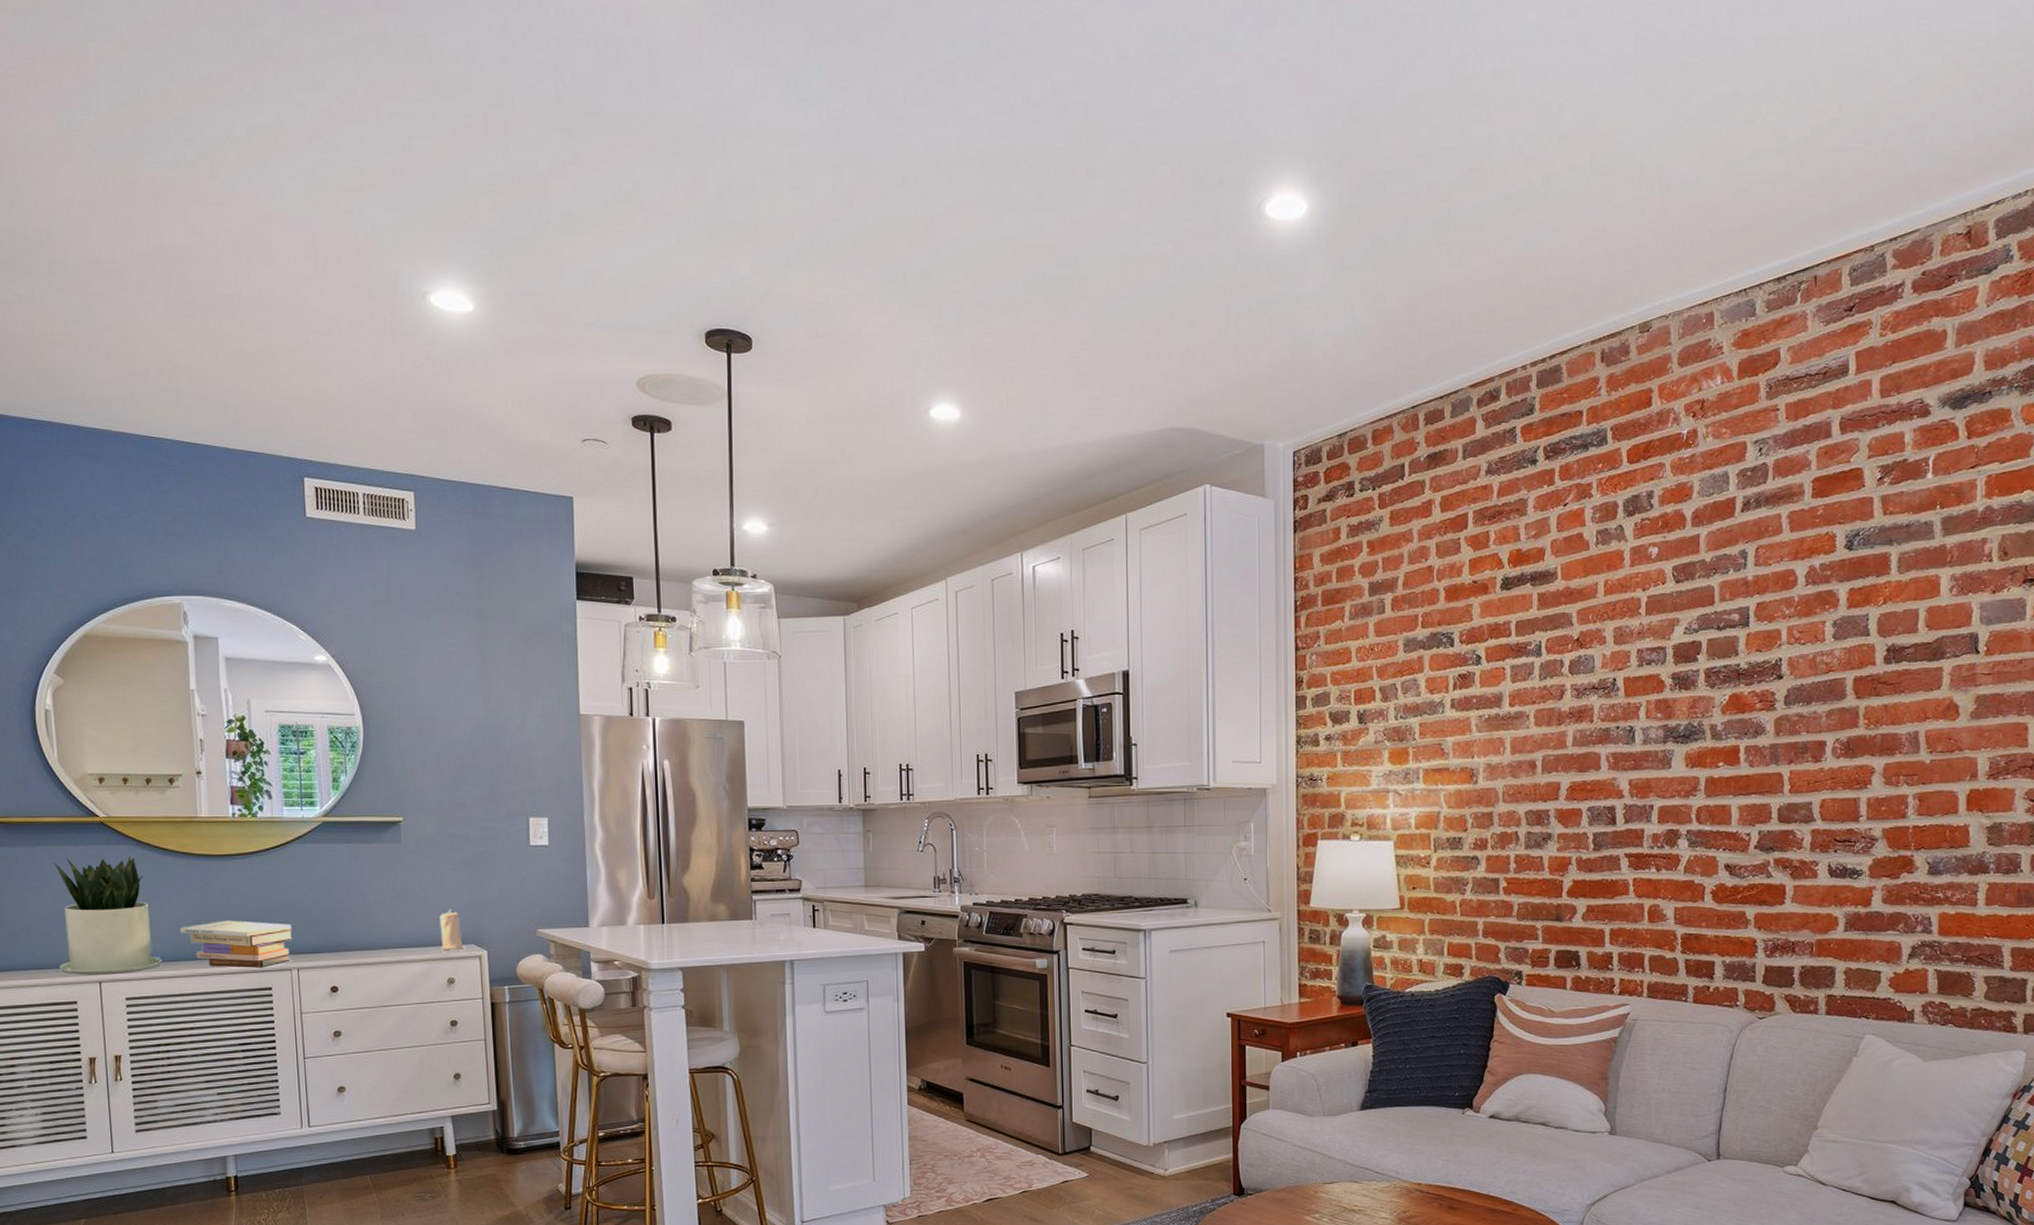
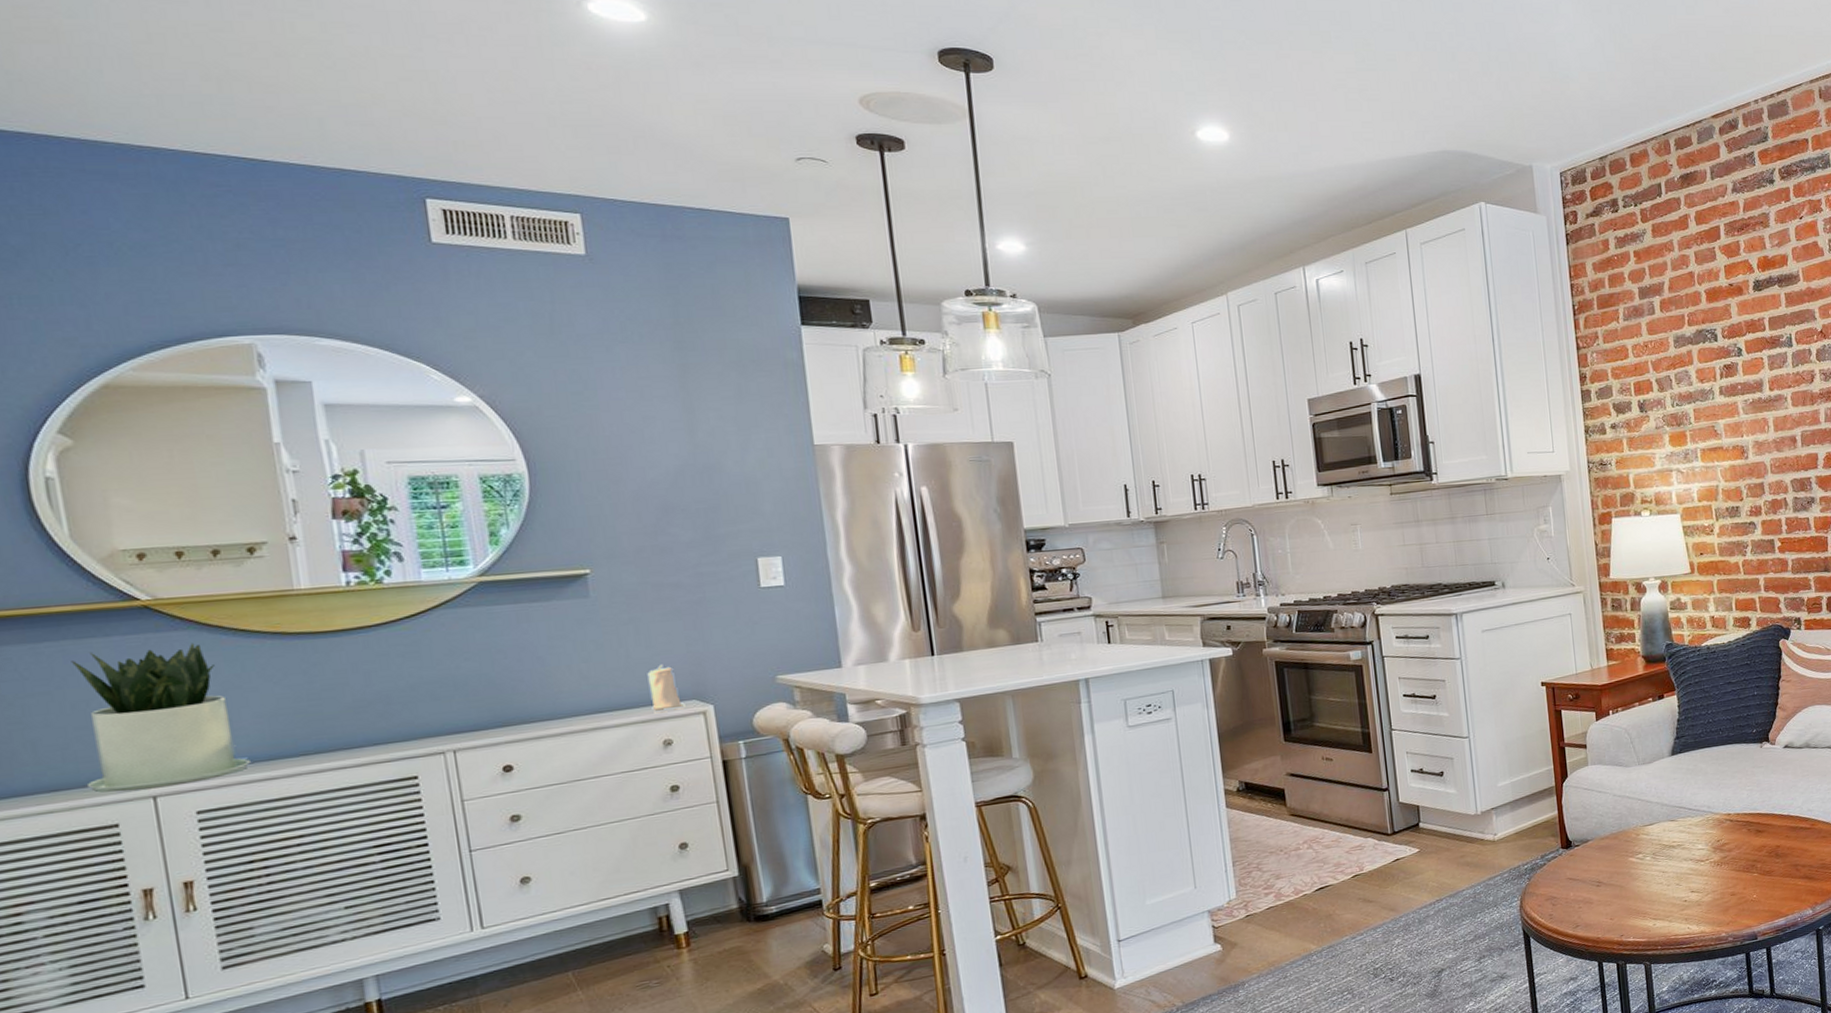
books: present [180,920,293,968] -> none [275,701,445,762]

